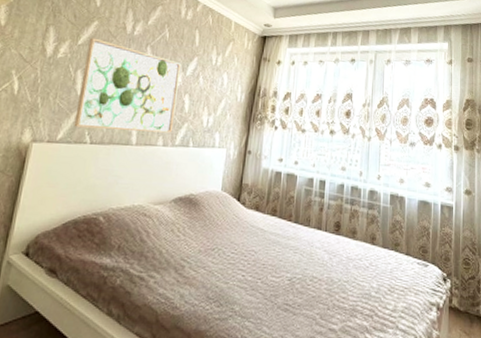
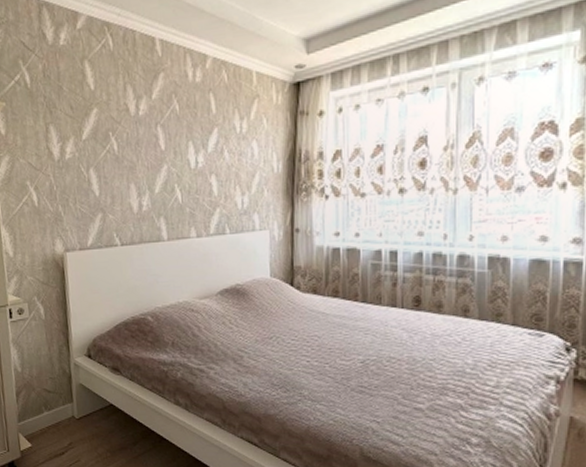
wall art: present [73,38,182,133] -> none [93,128,205,231]

